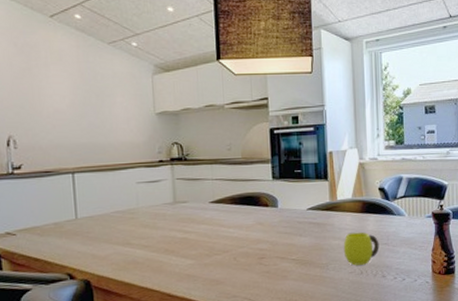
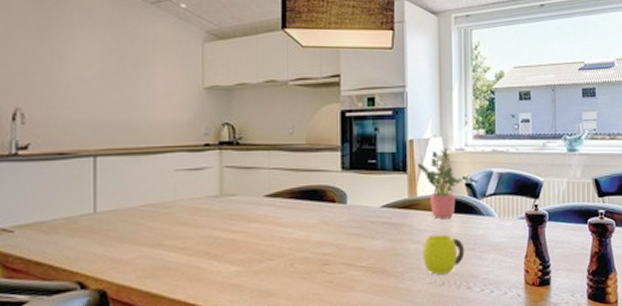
potted plant: none [336,158,389,219] -> present [417,148,477,219]

